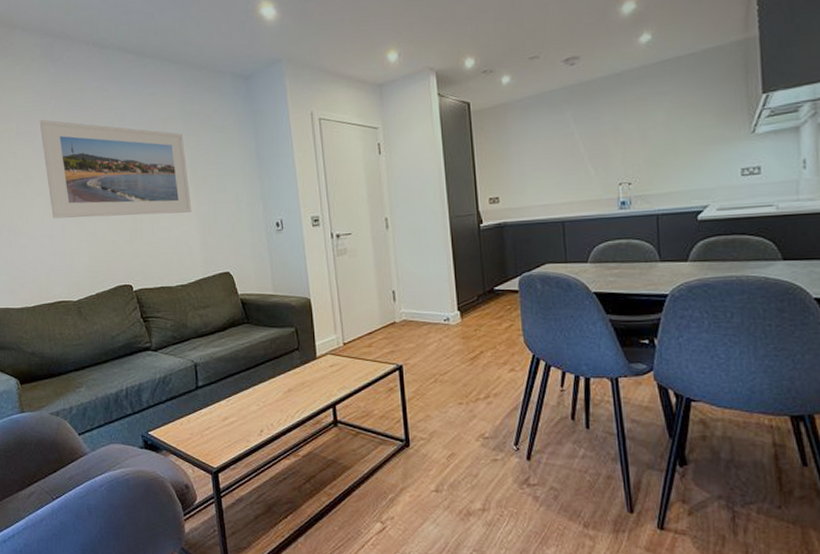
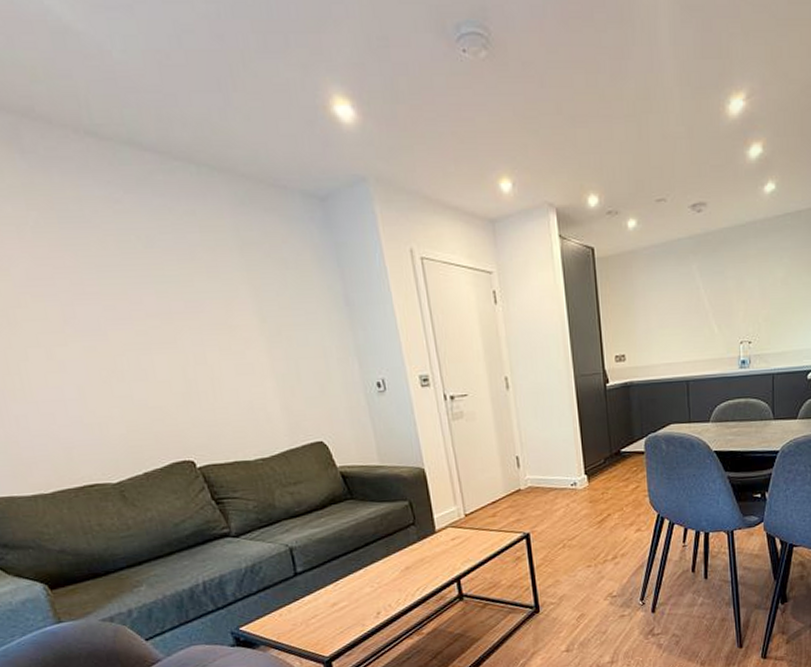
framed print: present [39,119,192,219] -> none [14,238,266,378]

